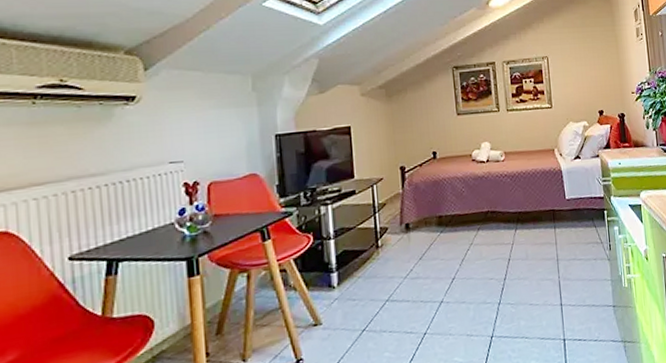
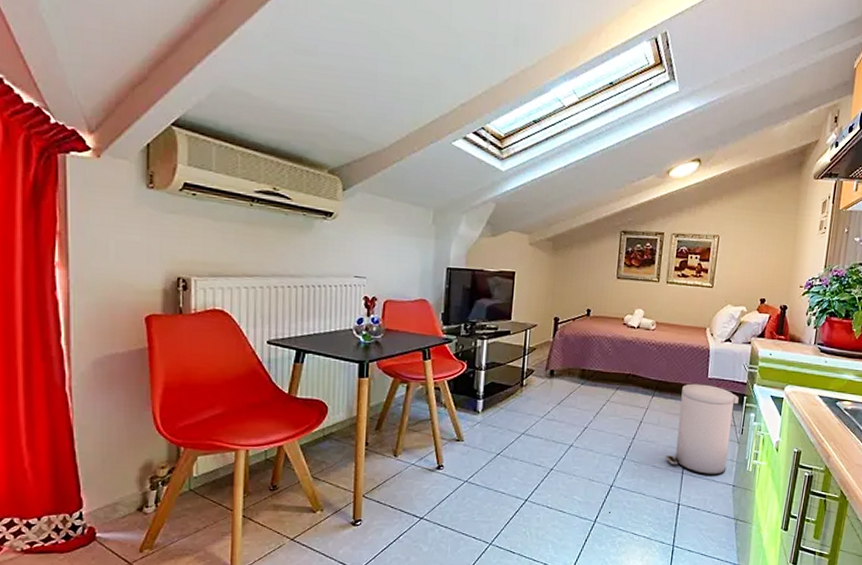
pedal bin: none [540,206,603,303] -> present [665,383,739,477]

